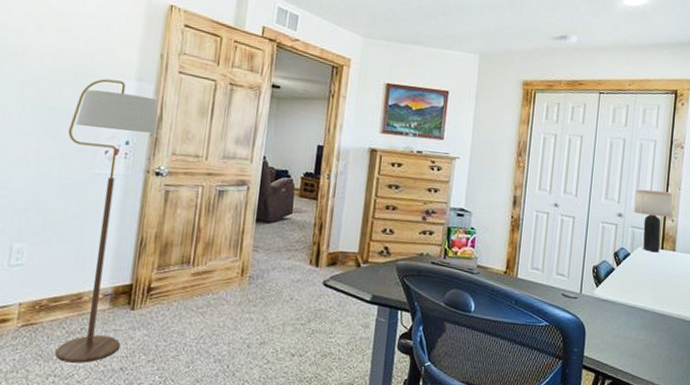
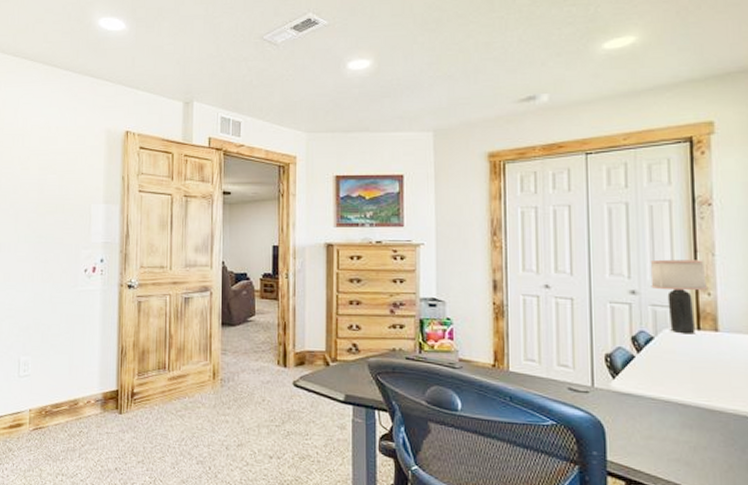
floor lamp: present [55,79,158,363] -> none [54,205,126,463]

